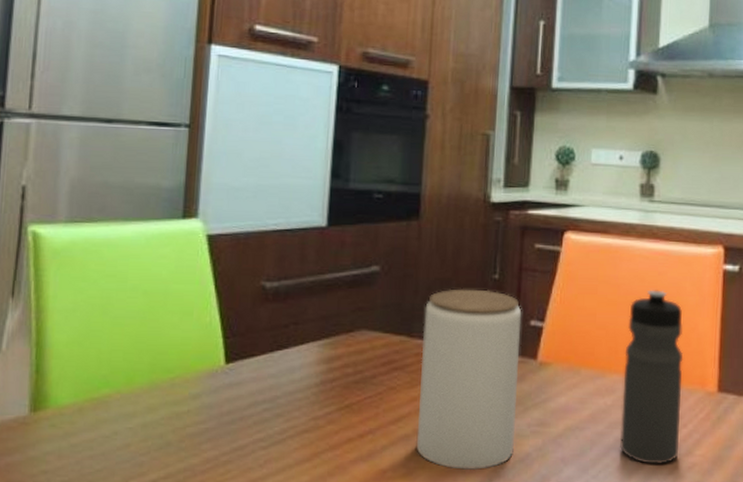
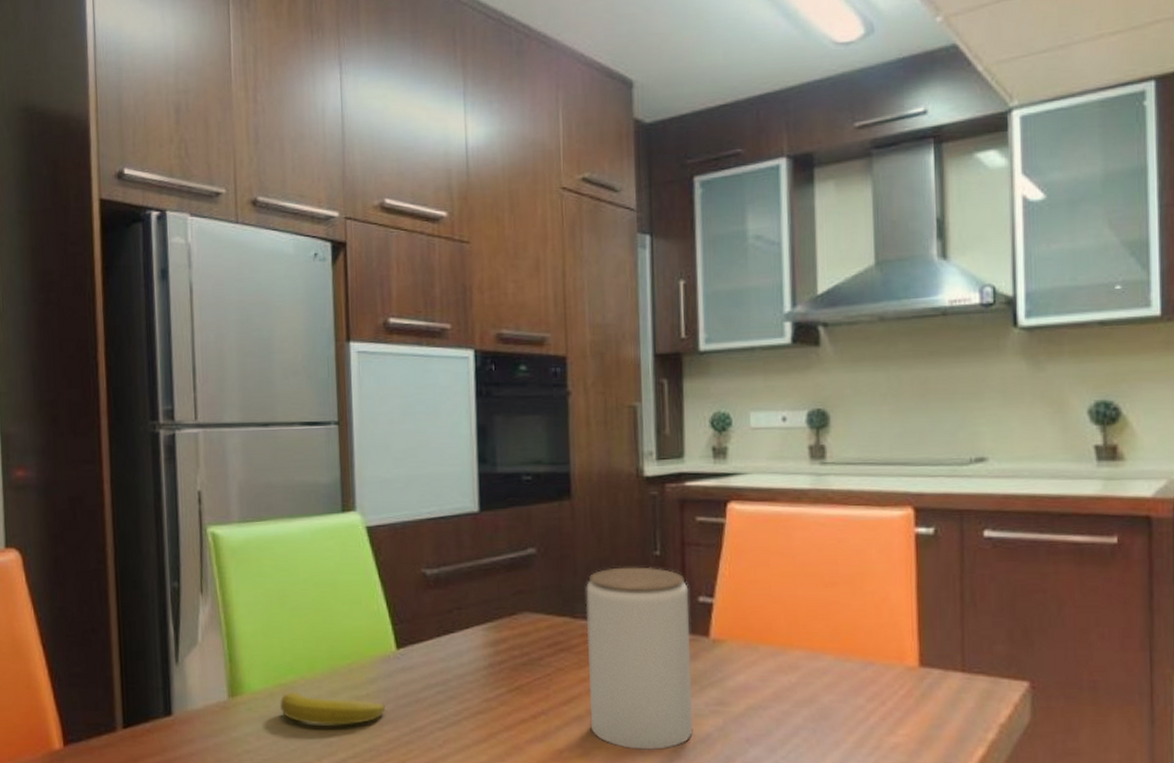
banana: none [88,406,206,444] -> present [279,691,385,726]
water bottle: present [620,289,684,464] -> none [807,558,878,744]

